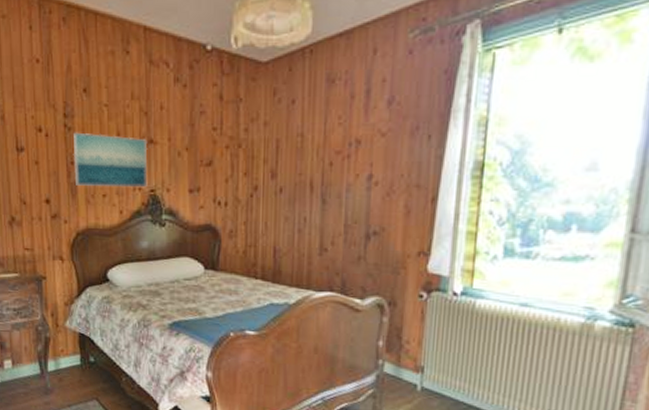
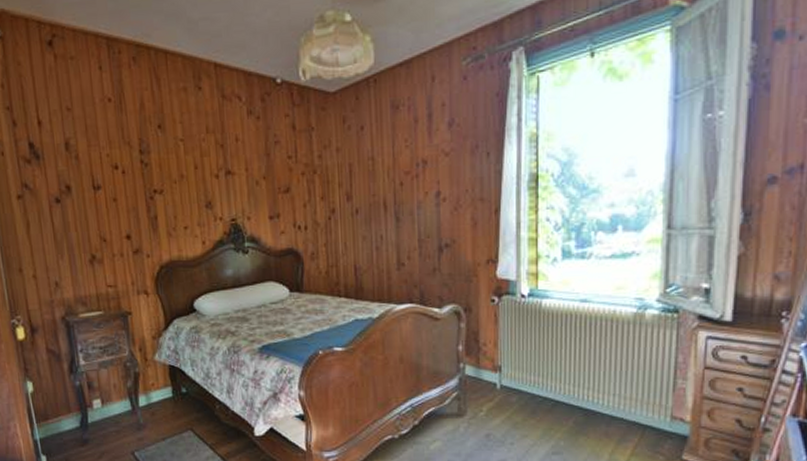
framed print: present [73,132,148,187] -> none [151,167,228,220]

